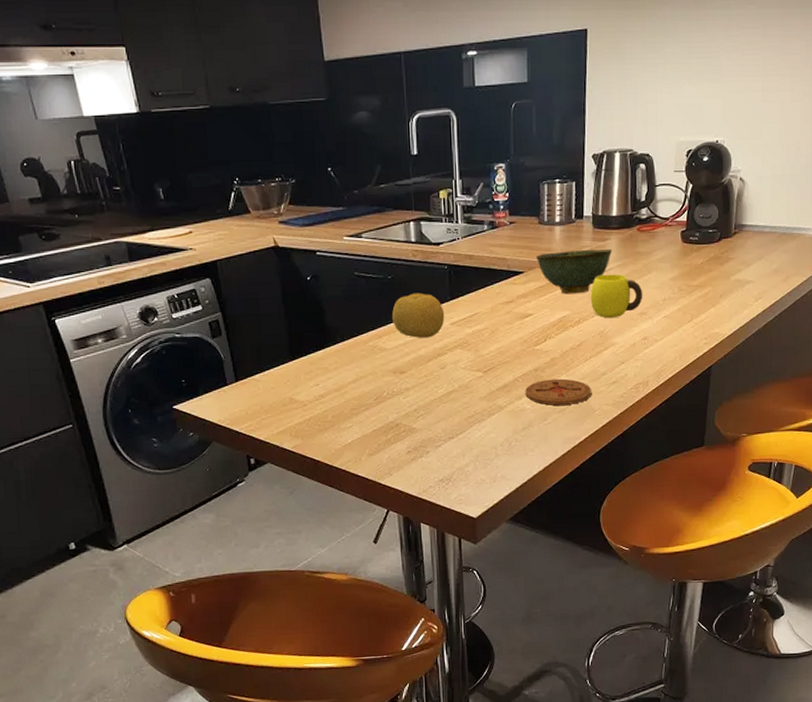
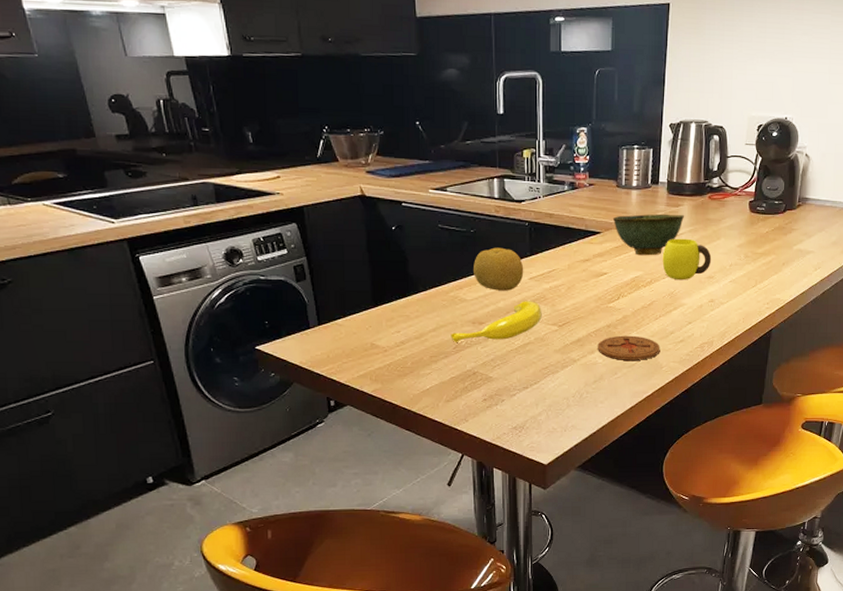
banana: none [371,347,466,393] -> present [450,301,542,342]

